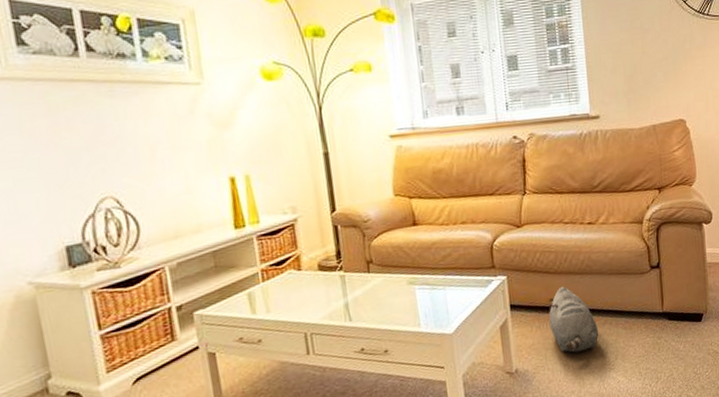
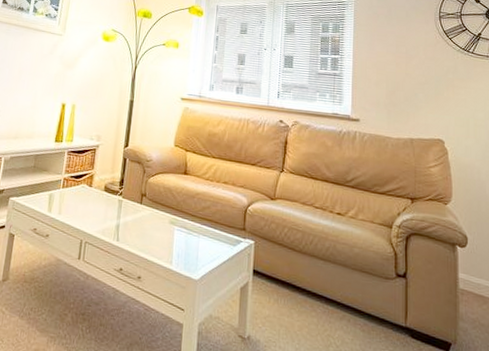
plush toy: present [548,286,598,353] -> none [287,266,335,341]

